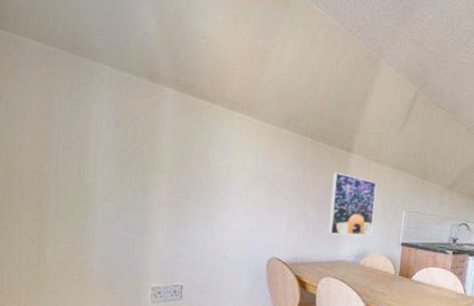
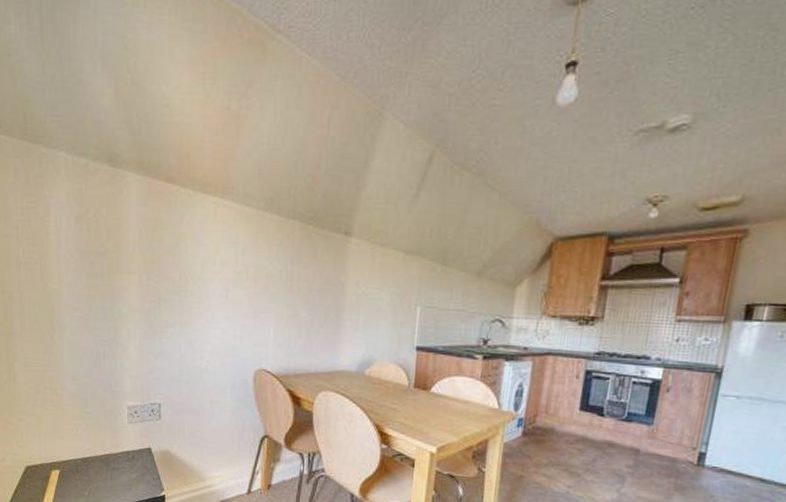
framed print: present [328,172,377,236] -> none [324,262,383,340]

